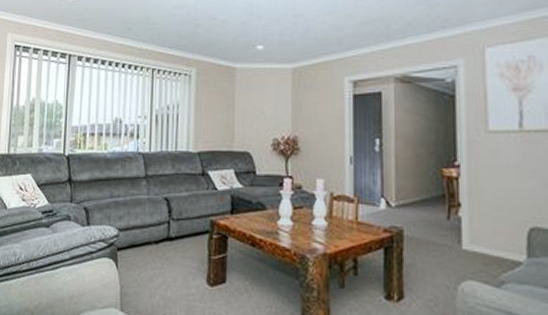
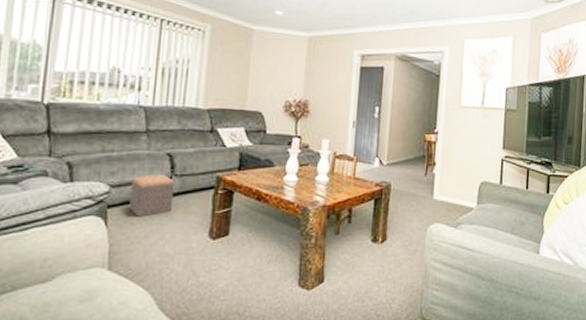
footstool: none [135,218,173,260] -> present [129,173,175,217]

